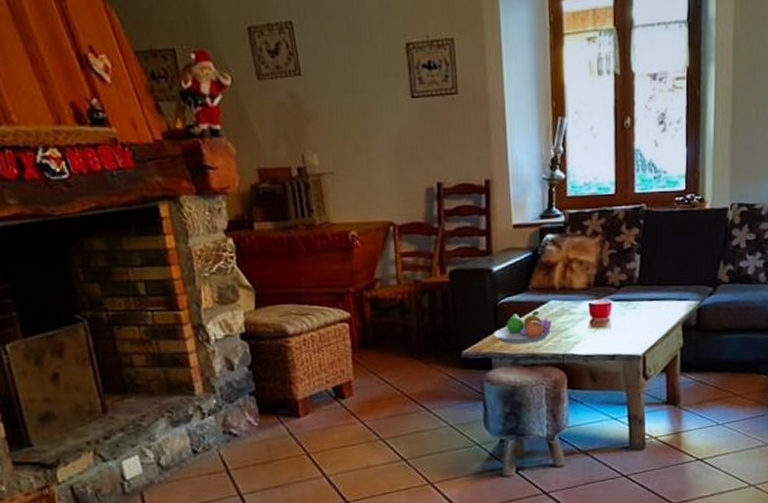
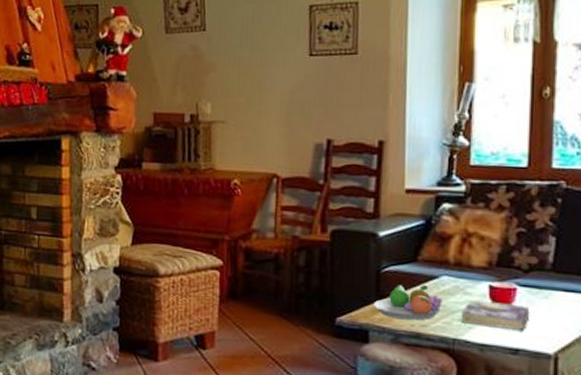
book: none [567,317,623,340] -> present [461,300,530,330]

